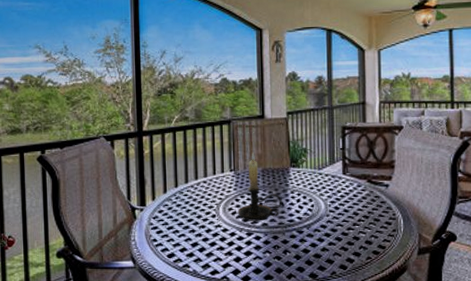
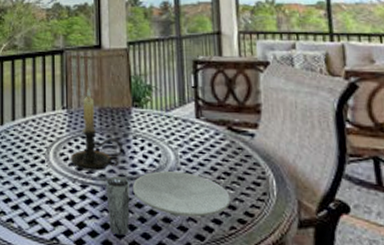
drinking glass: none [268,224,288,270] -> present [106,176,131,235]
plate: none [289,218,368,252] -> present [132,171,231,218]

